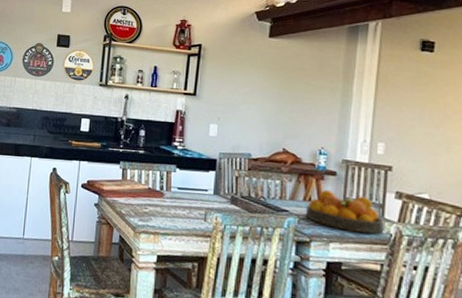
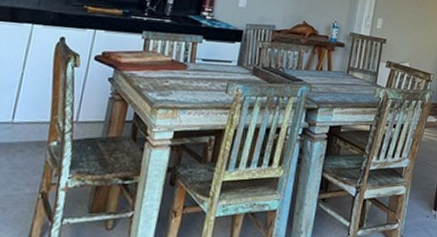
fruit bowl: present [305,190,384,234] -> none [316,60,376,98]

